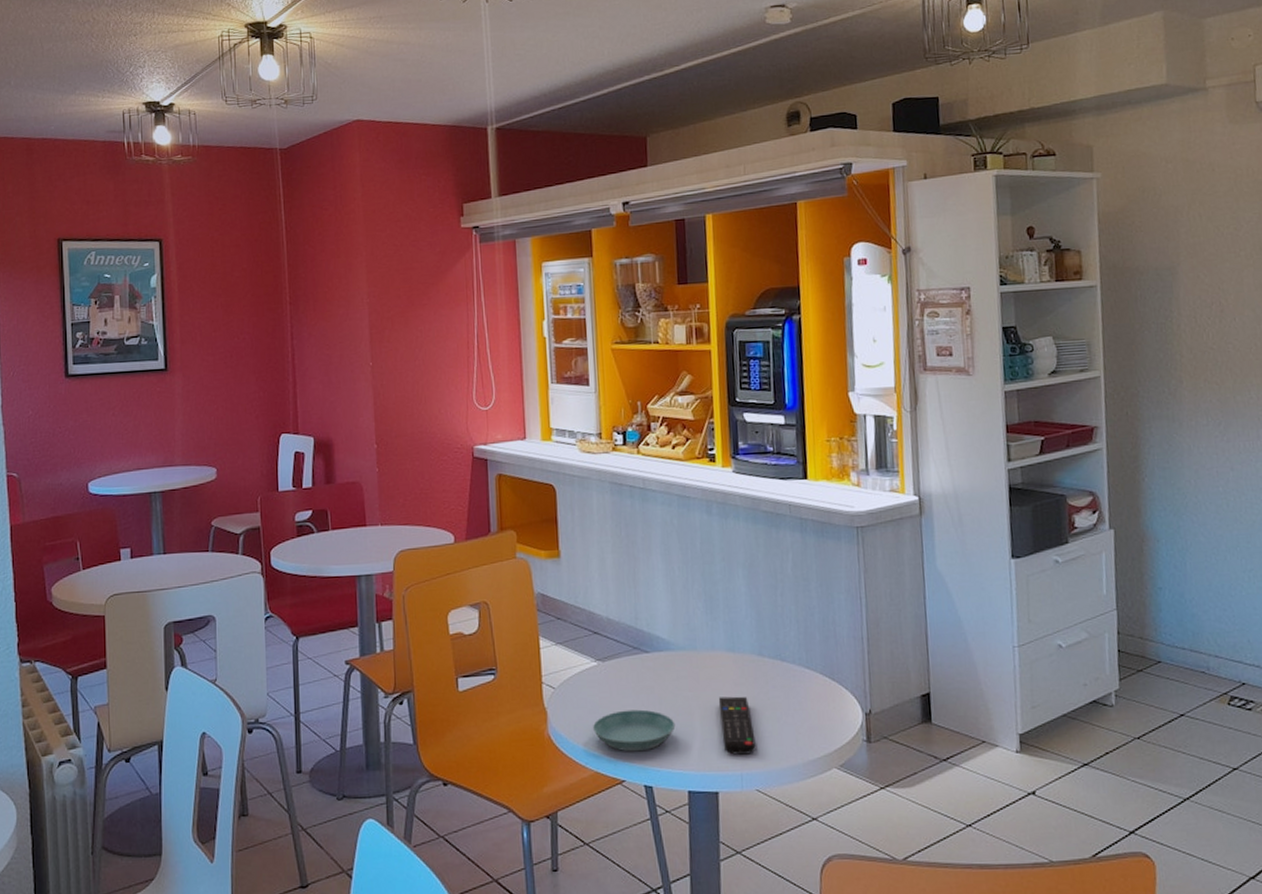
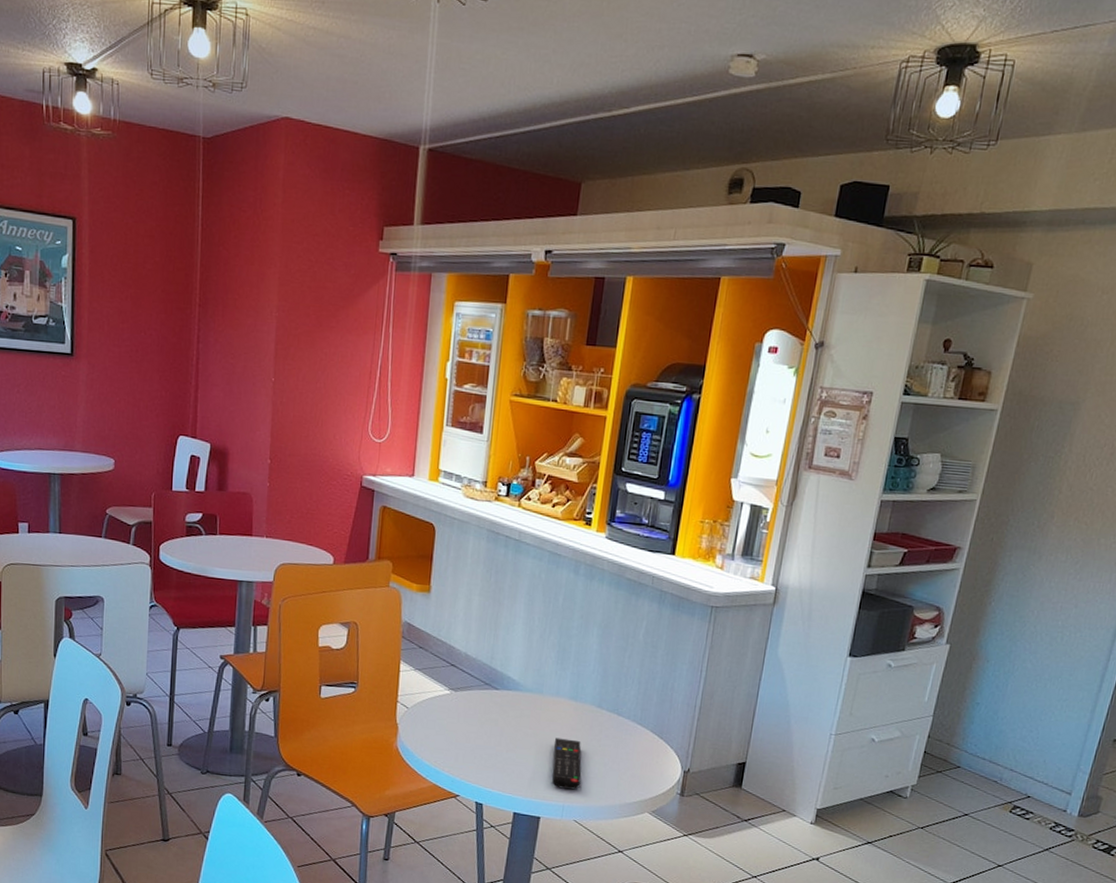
saucer: present [593,709,676,752] -> none [438,736,512,774]

